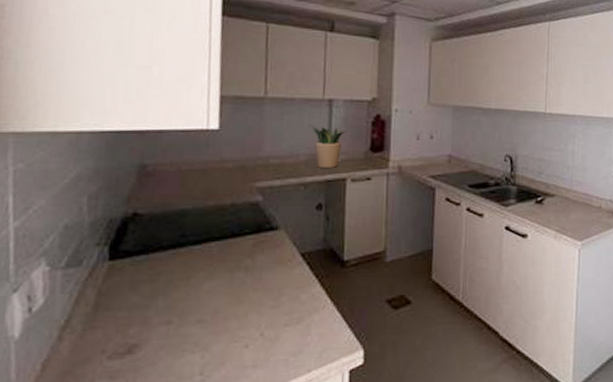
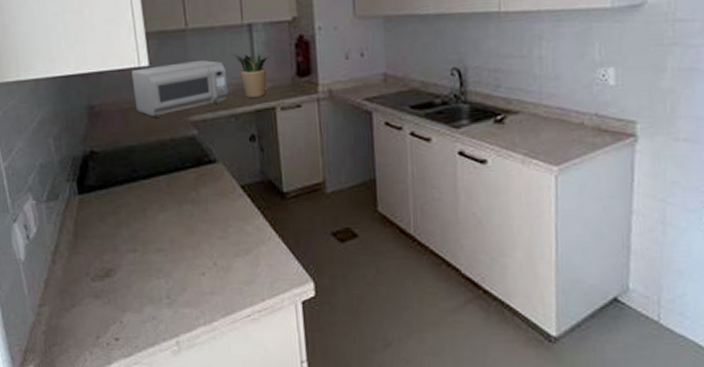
microwave: none [196,128,302,181] -> present [131,59,229,118]

